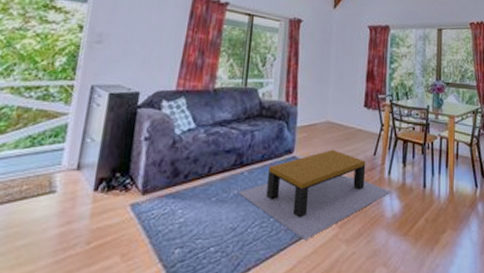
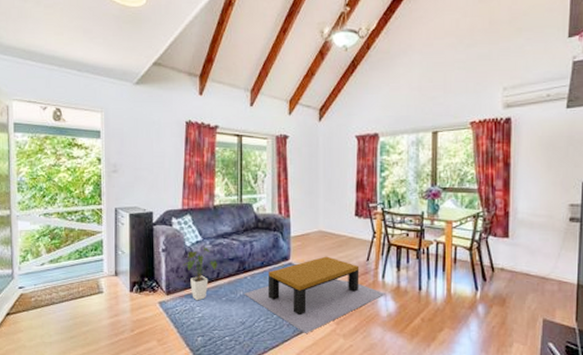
house plant: none [168,136,211,202] -> present [183,247,217,301]

